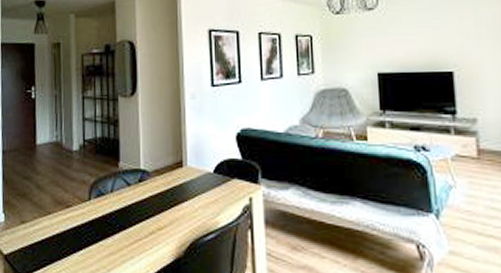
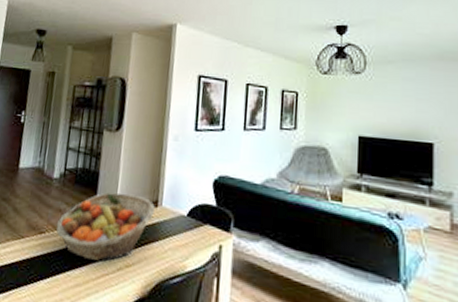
fruit basket: none [82,157,180,227] -> present [55,192,155,261]

